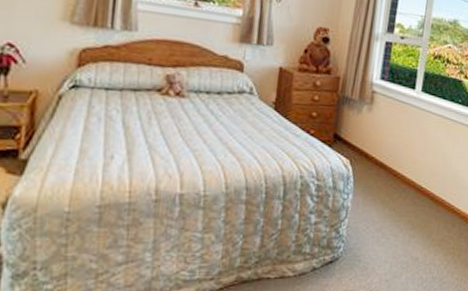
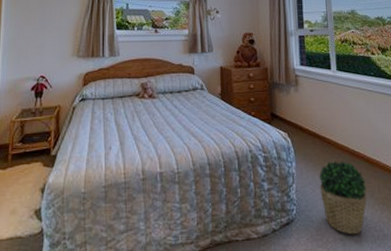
potted plant: none [374,196,426,277] -> present [319,161,367,235]

